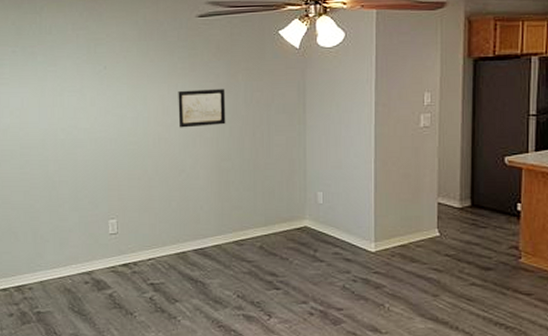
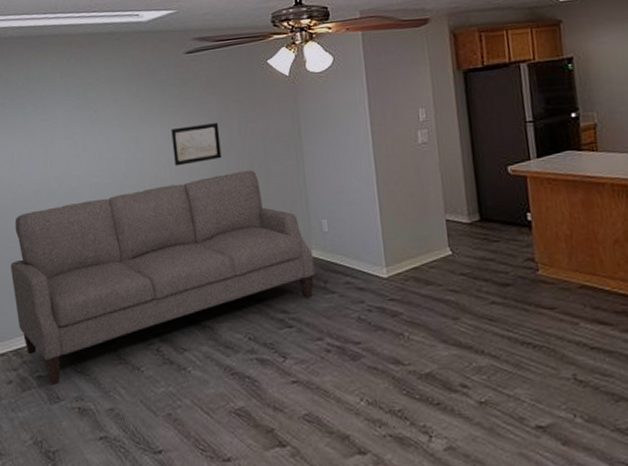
sofa: none [16,138,306,320] -> present [10,170,315,384]

